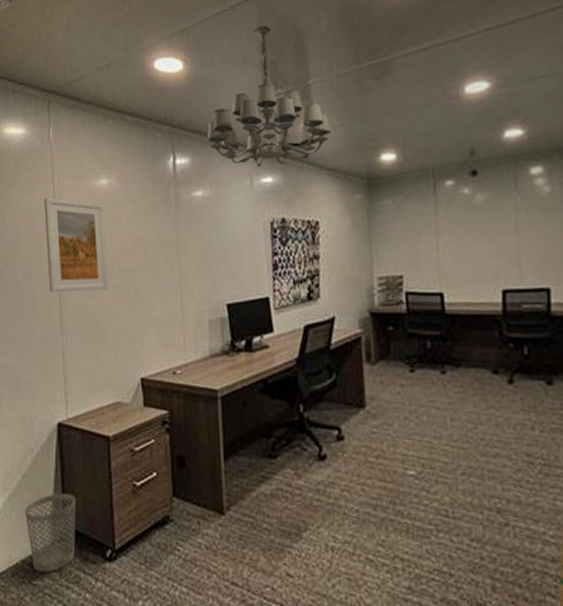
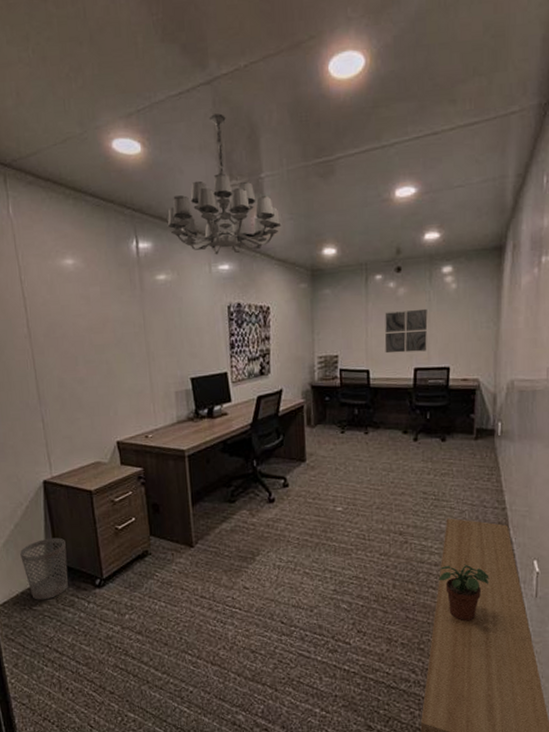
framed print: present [44,197,109,292] -> none [10,275,82,366]
wall art: none [459,217,518,273] -> present [384,308,428,354]

